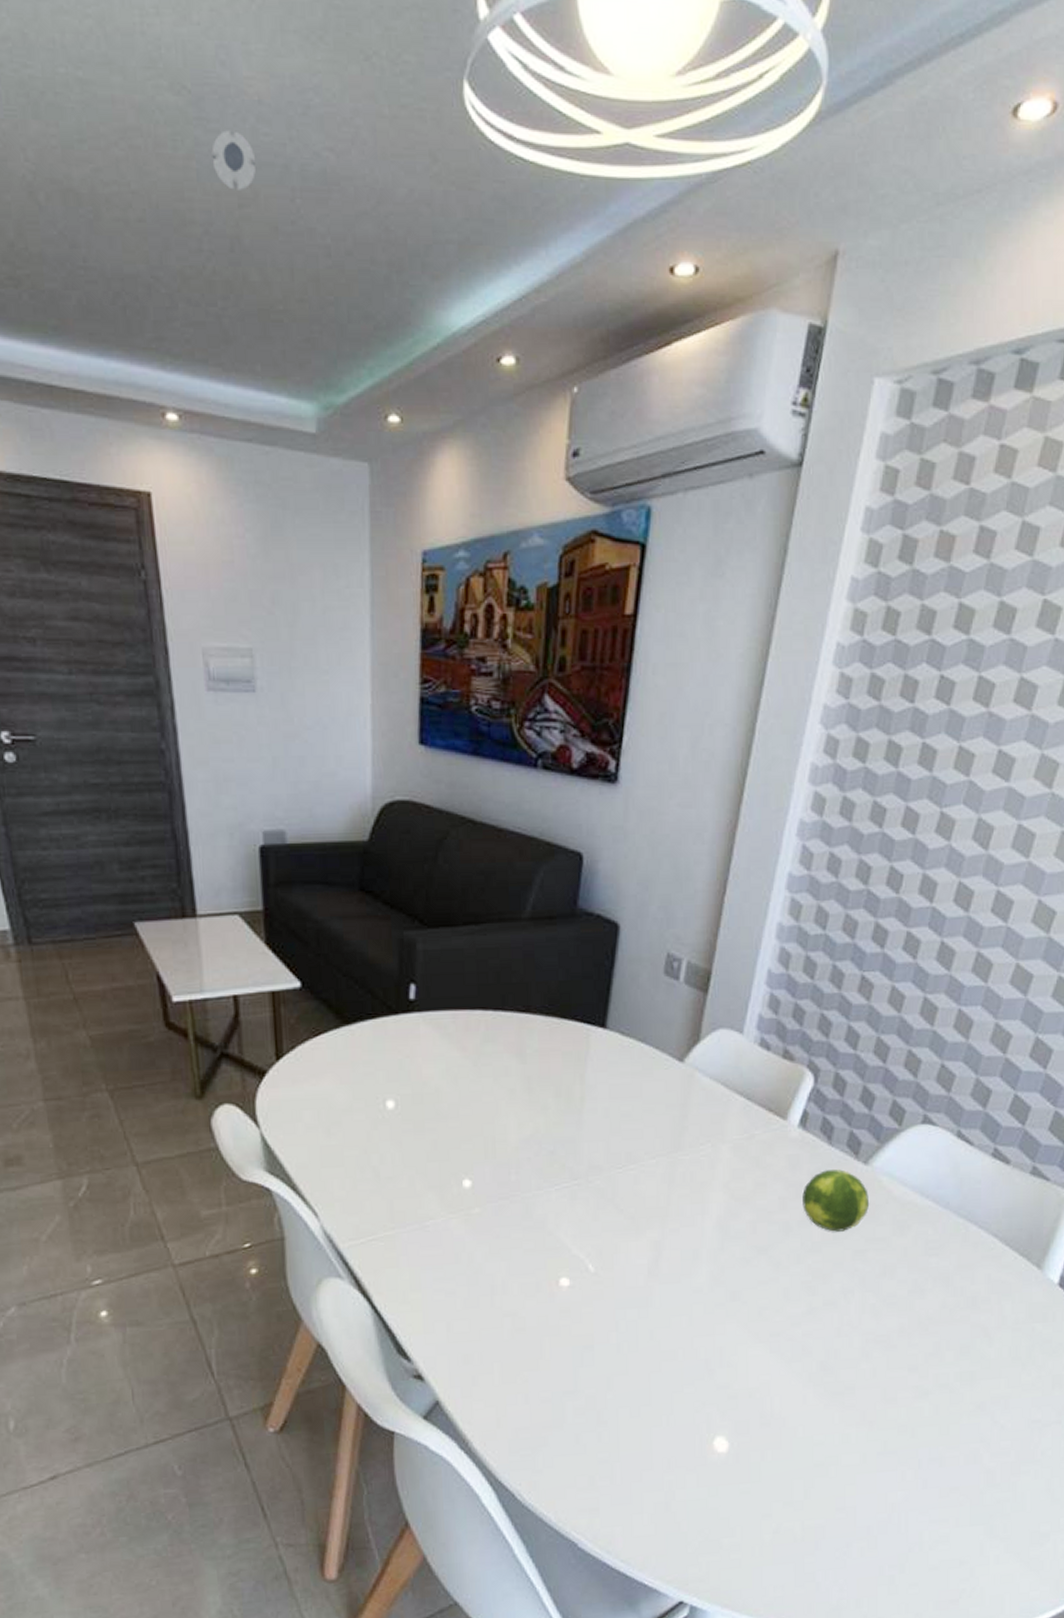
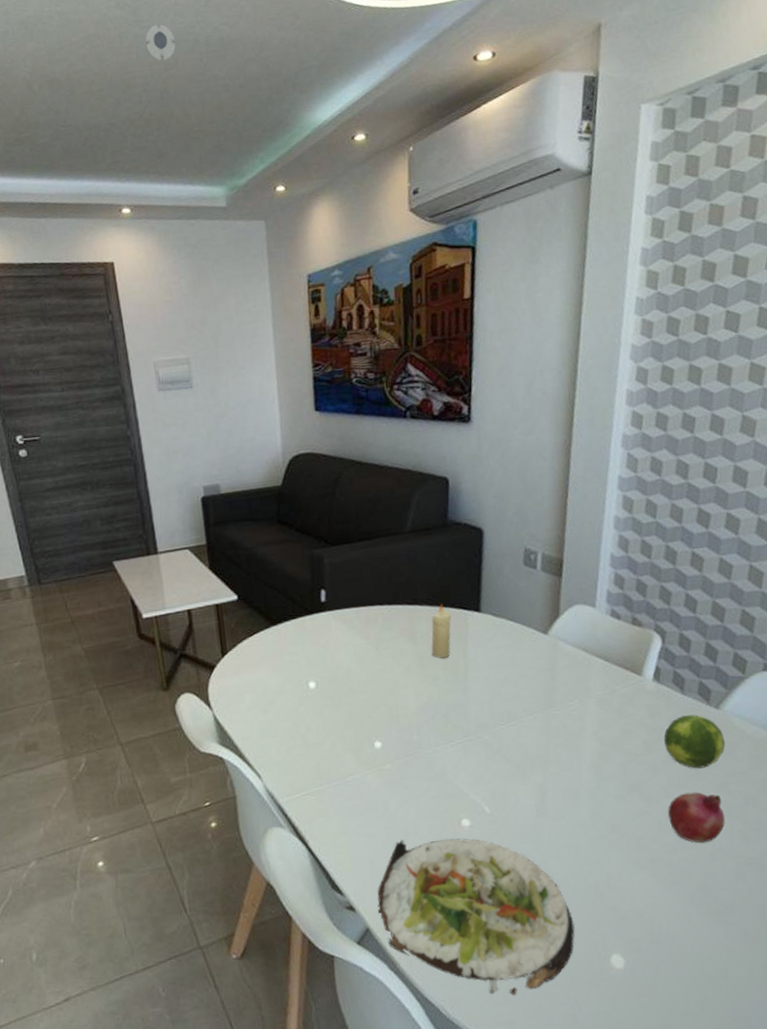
salad plate: none [451,1299,677,1480] -> present [377,838,575,996]
candle: none [542,1014,571,1082] -> present [431,604,452,659]
fruit: none [797,1258,857,1317] -> present [668,792,725,843]

